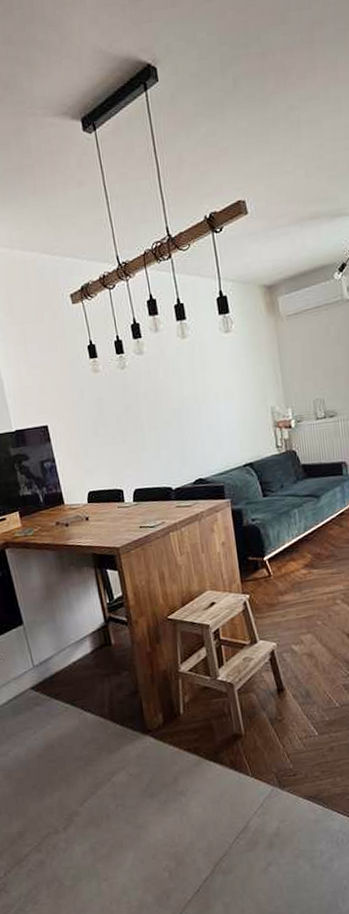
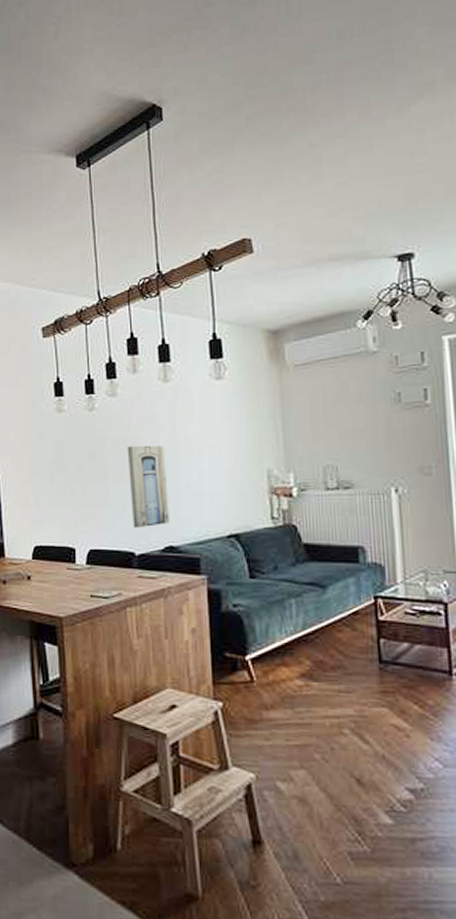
wall art: none [156,395,197,467] -> present [127,445,169,529]

